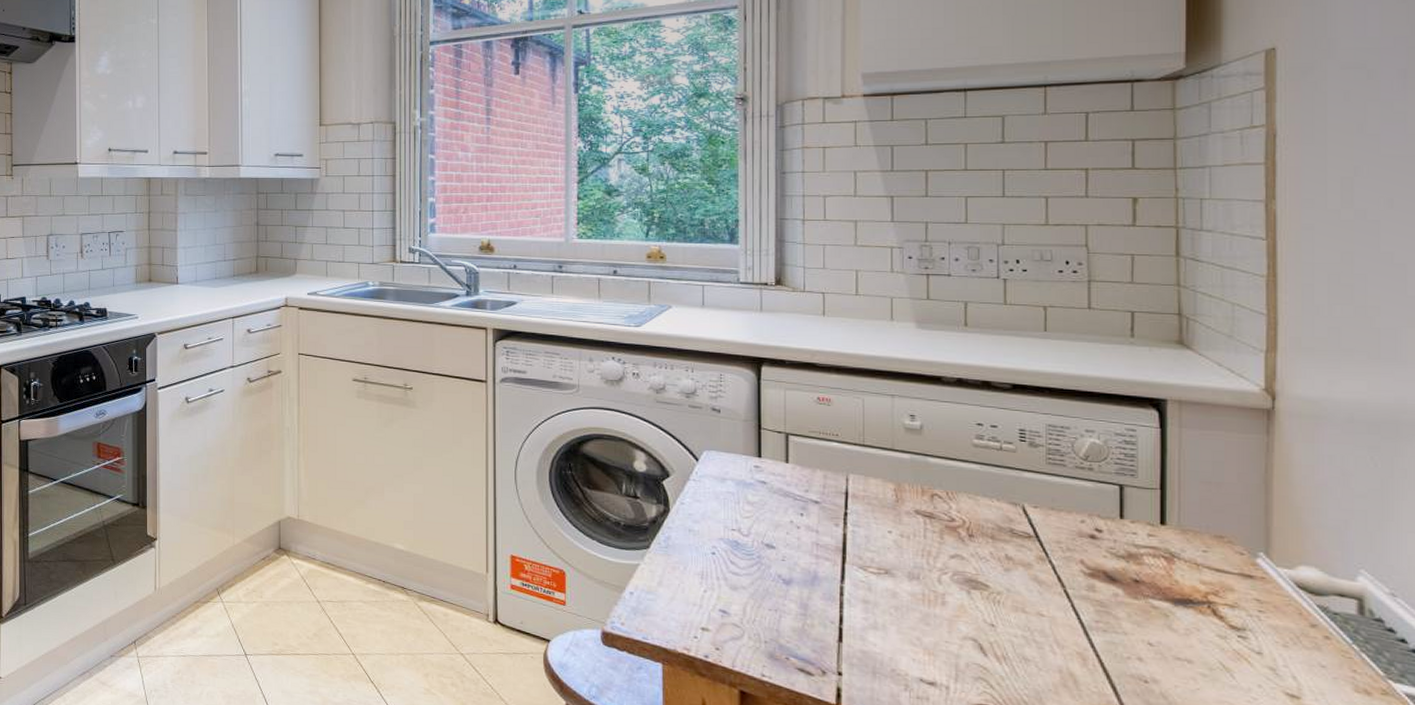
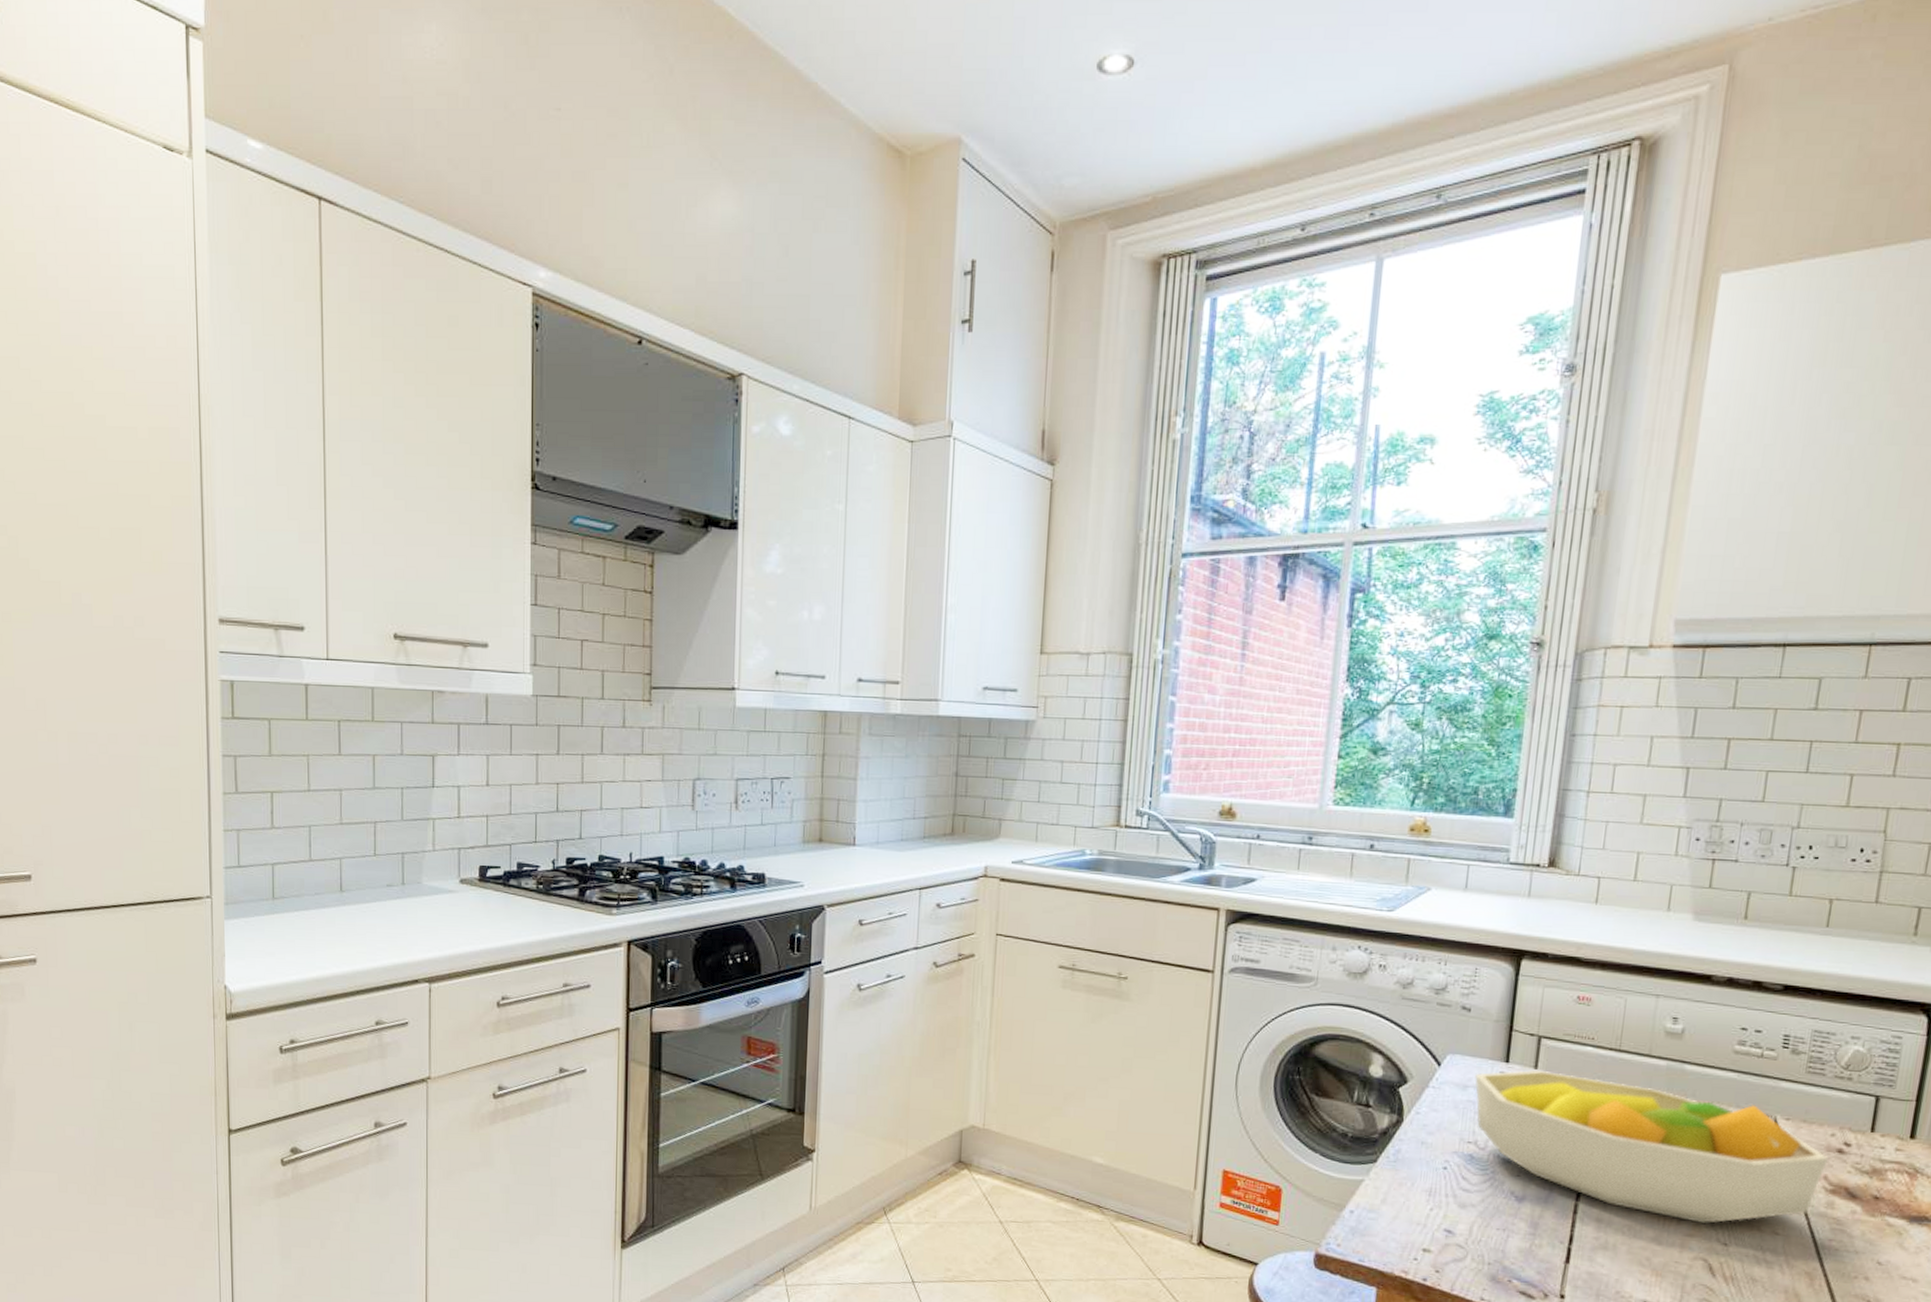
fruit bowl: none [731,463,1082,605] -> present [1475,1069,1828,1223]

